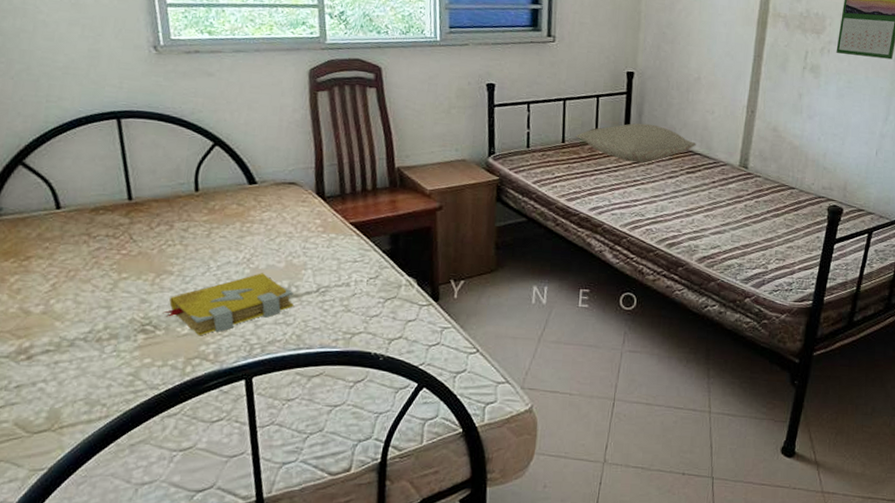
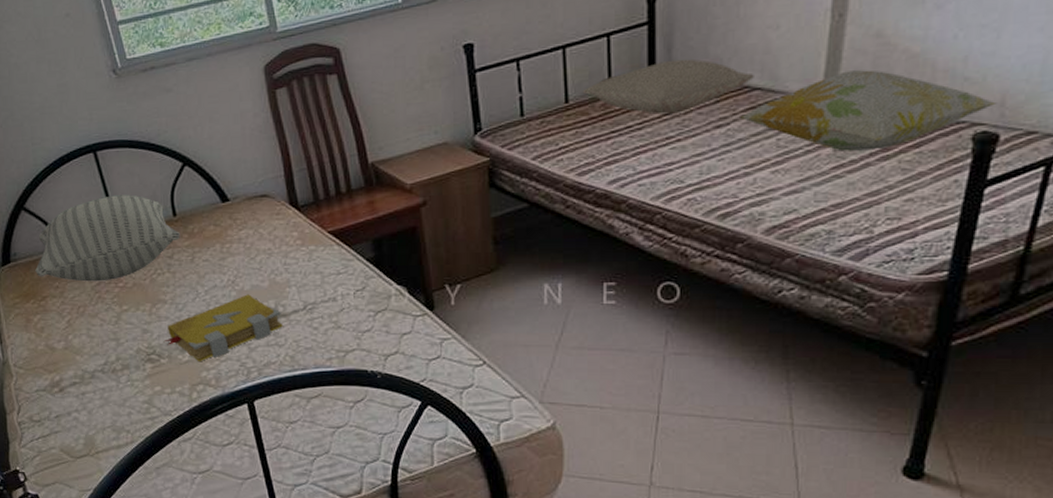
pillow: none [23,163,200,247] -> present [35,195,180,282]
decorative pillow: none [685,151,842,209] -> present [740,70,997,152]

